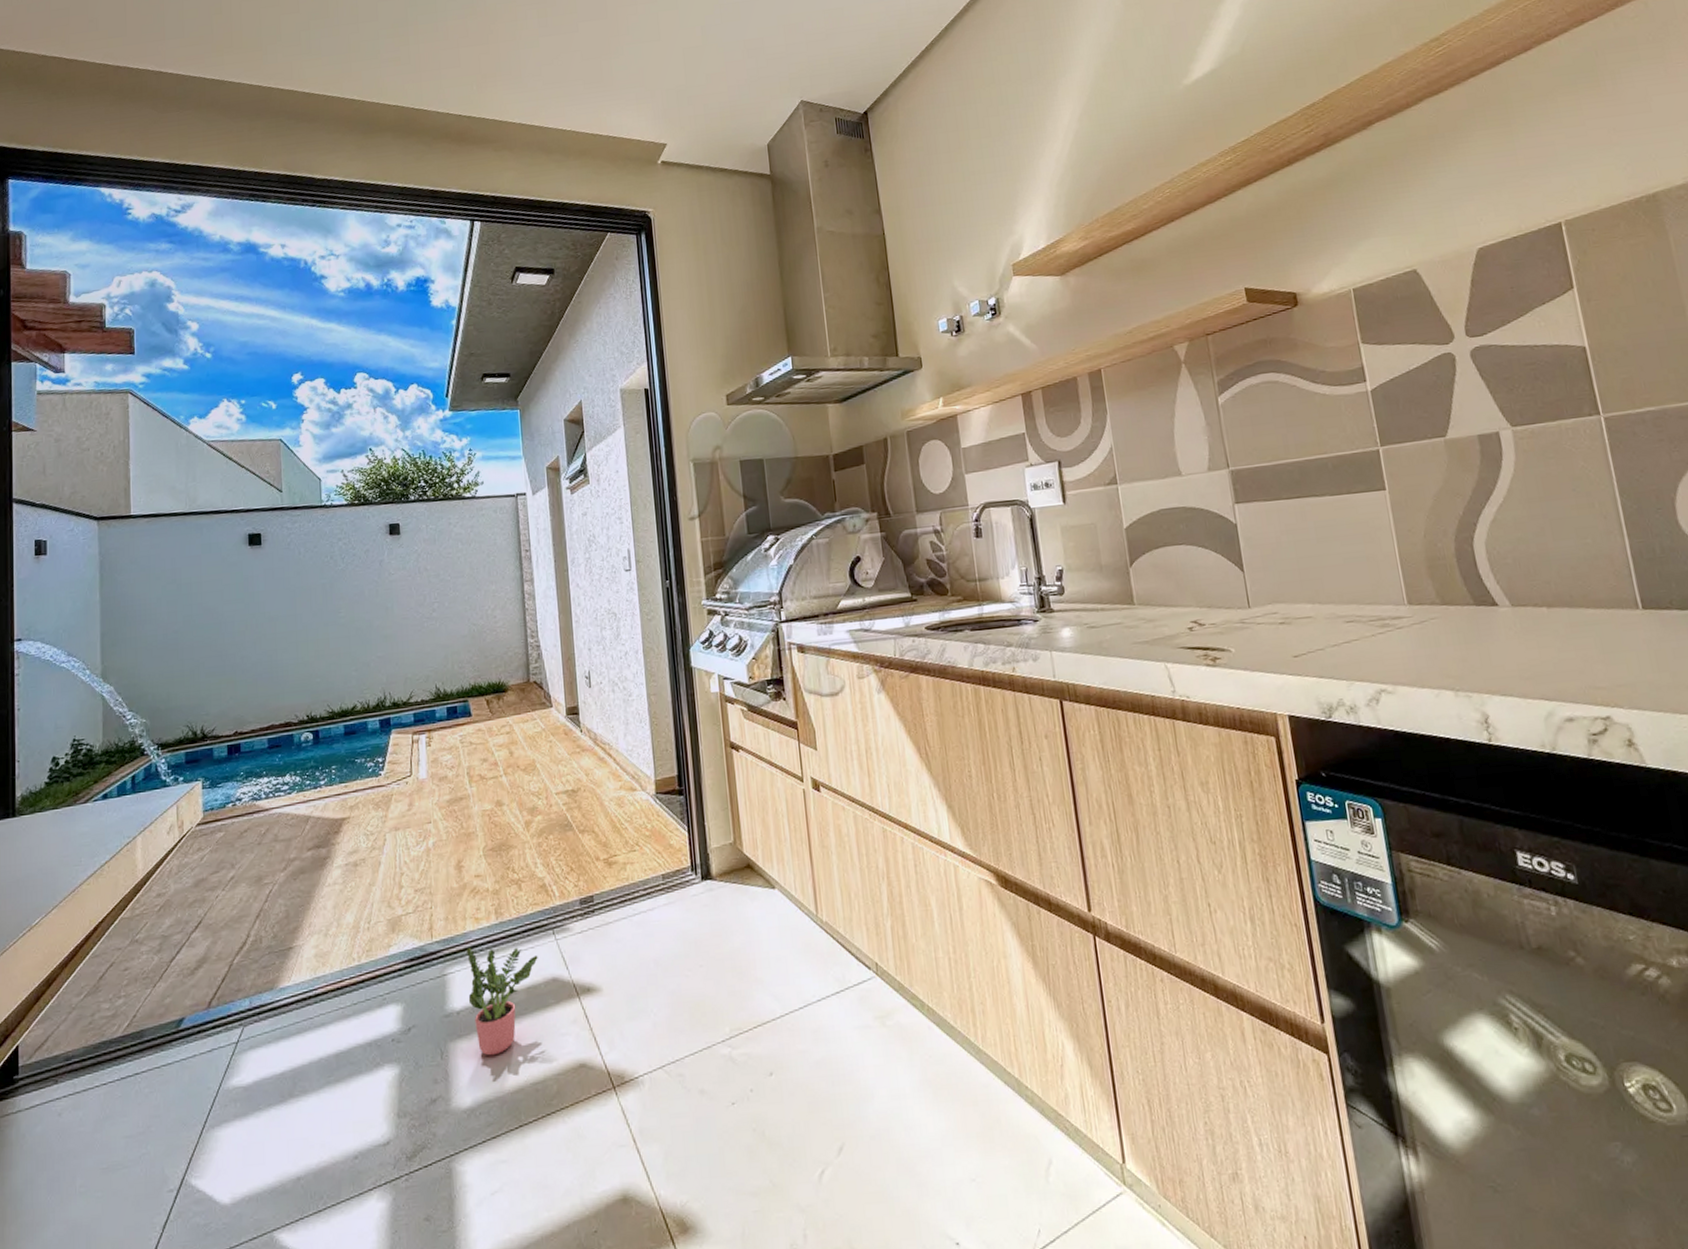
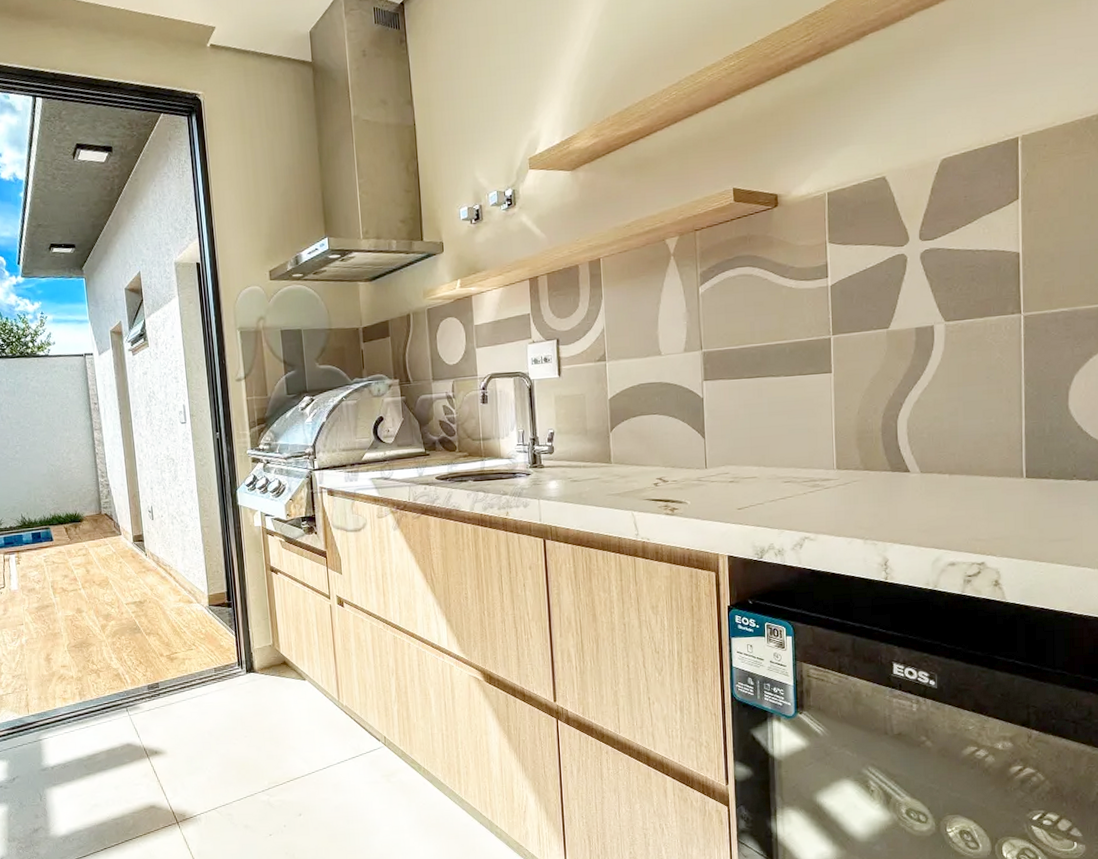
potted plant: present [466,948,538,1056] -> none [57,720,115,799]

